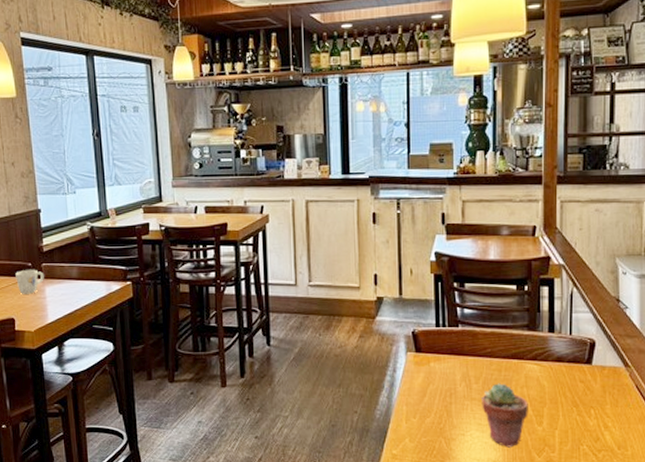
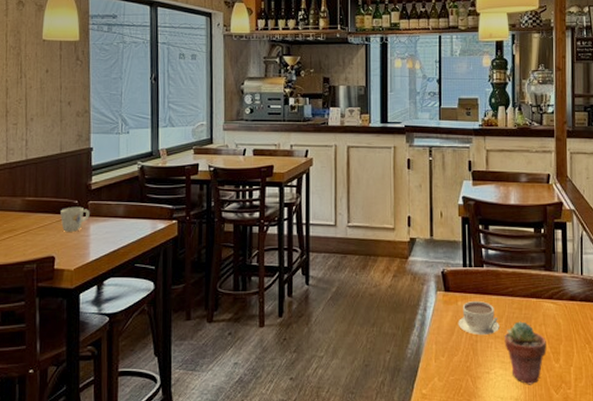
coffee cup: none [430,362,476,397] -> present [458,301,499,336]

